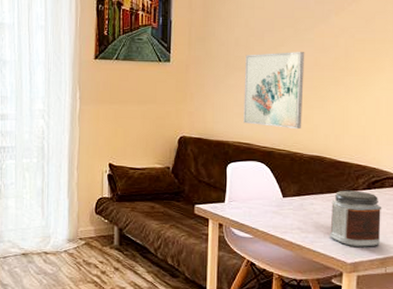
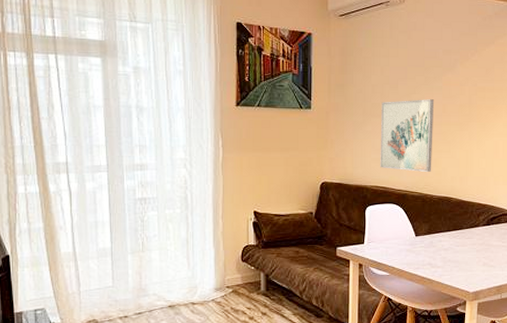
jar: present [330,190,382,247] -> none [456,227,499,277]

